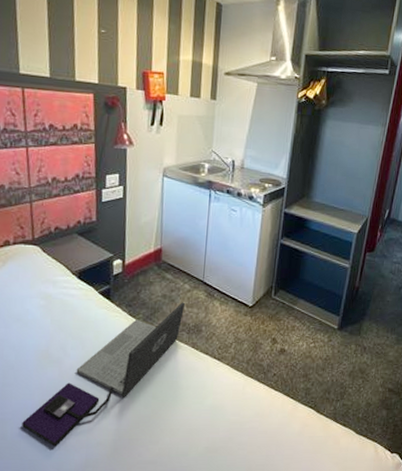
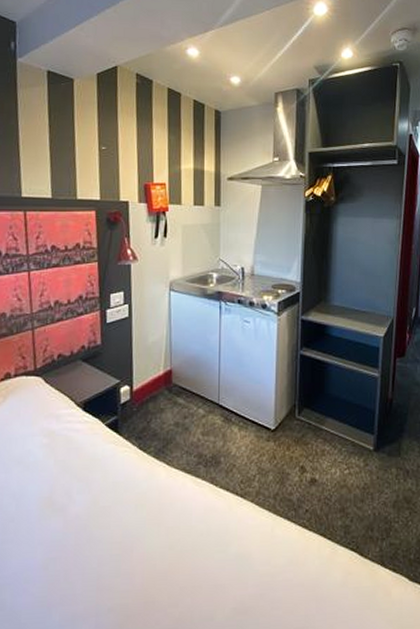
laptop computer: present [22,302,186,447] -> none [23,430,201,617]

